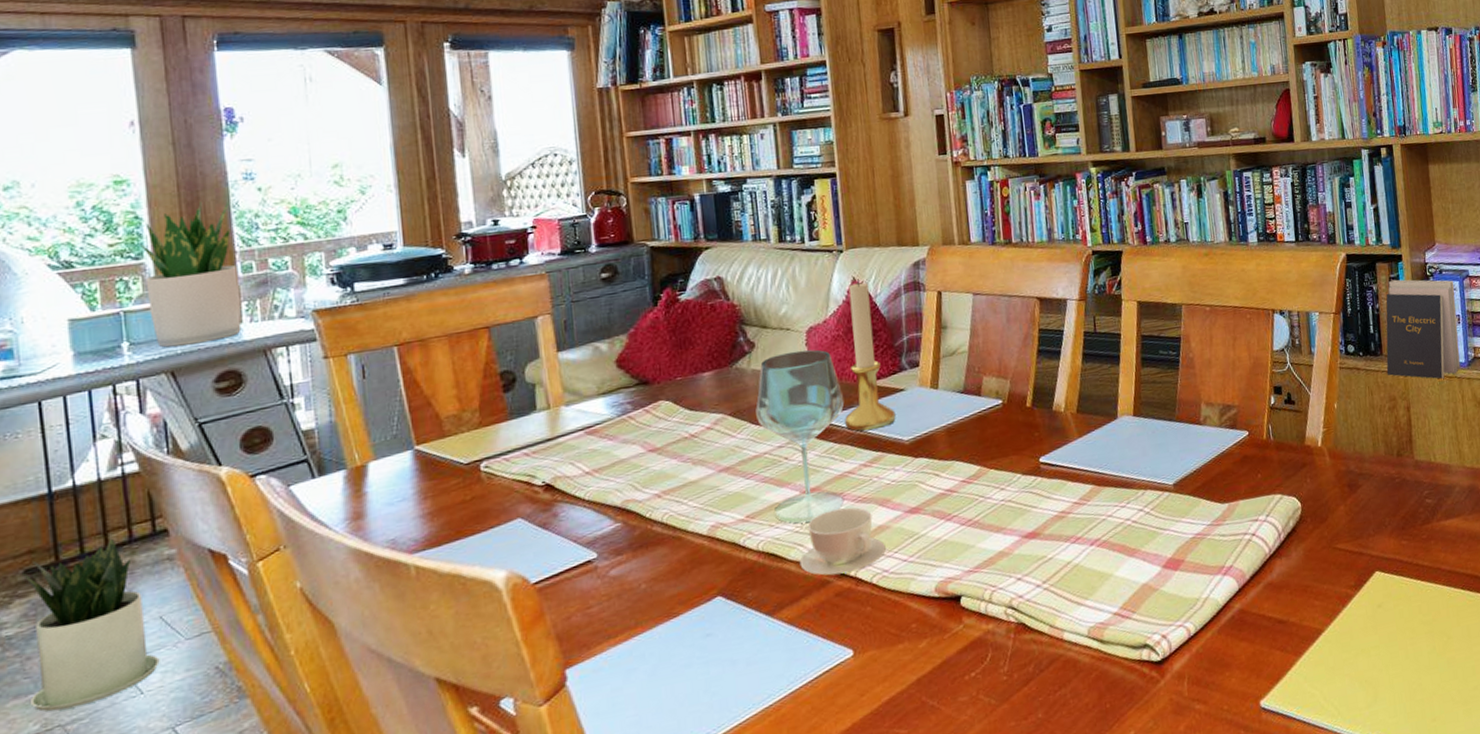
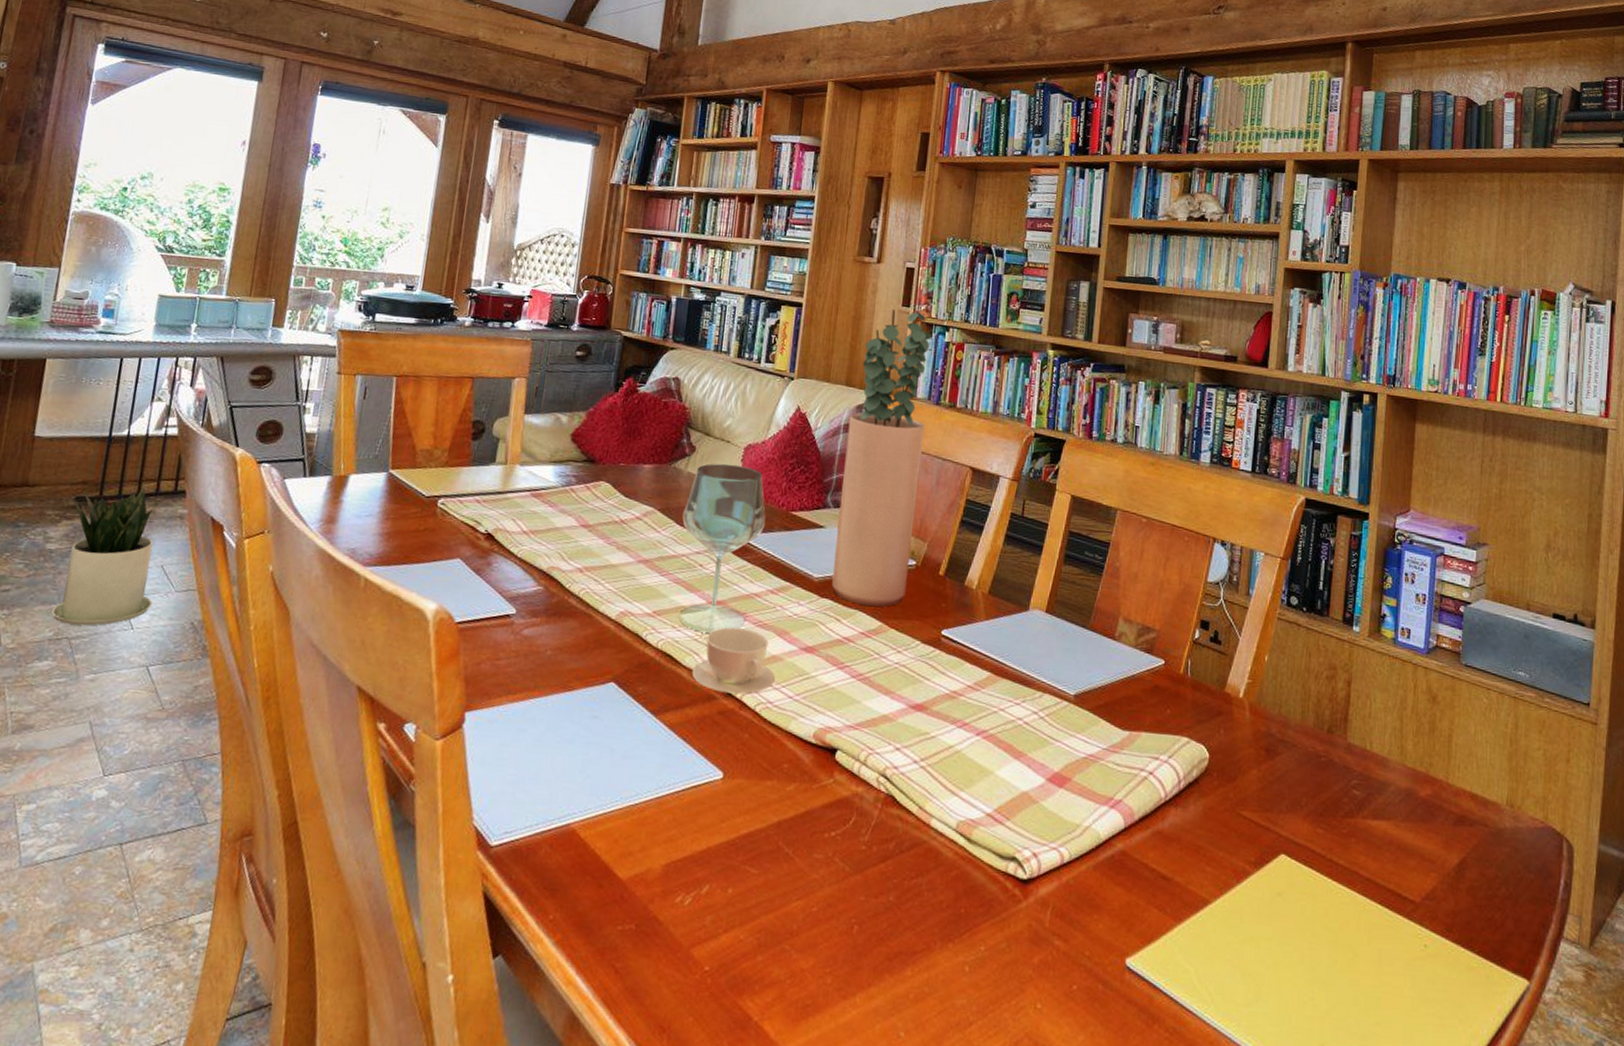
planter: present [139,199,242,348] -> none [217,218,300,339]
candle holder: present [845,279,896,432] -> none [762,409,811,560]
vase: none [908,143,998,456] -> present [831,298,932,607]
books: present [1386,279,1461,379] -> none [1330,537,1425,660]

